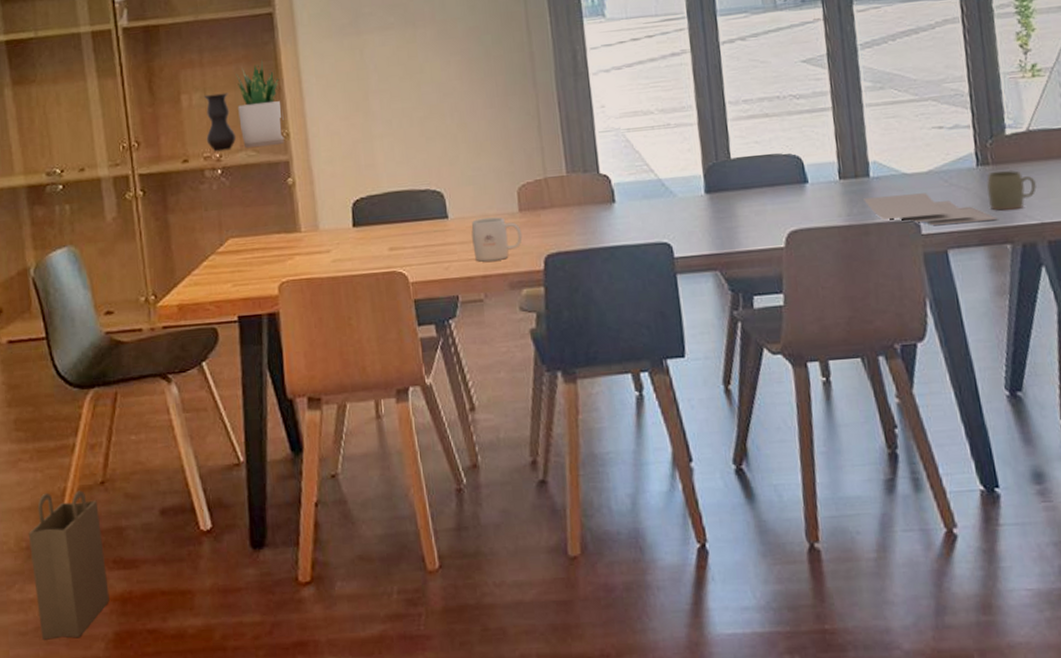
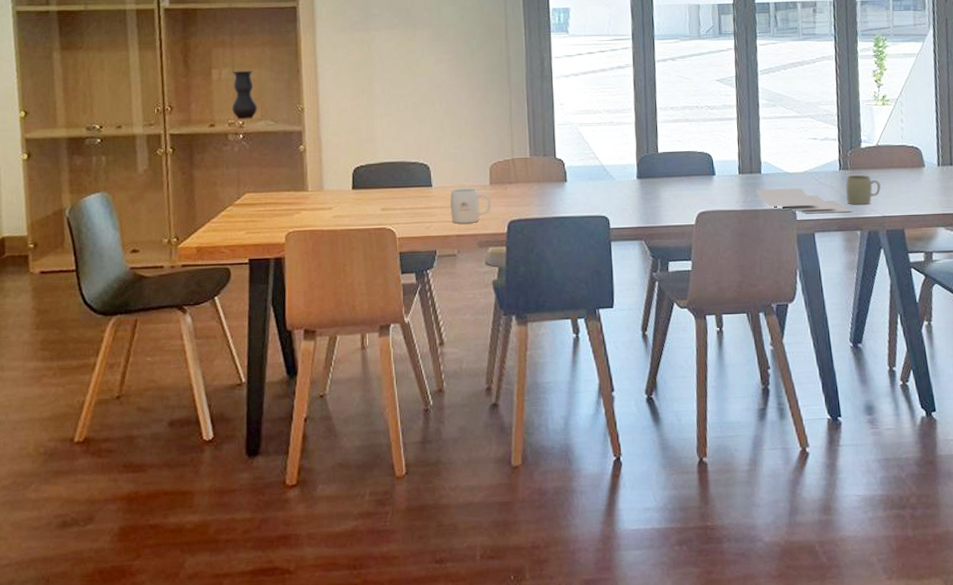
shopping bag: present [28,490,110,640] -> none [46,403,117,534]
planter: present [235,59,284,149] -> none [261,45,300,119]

